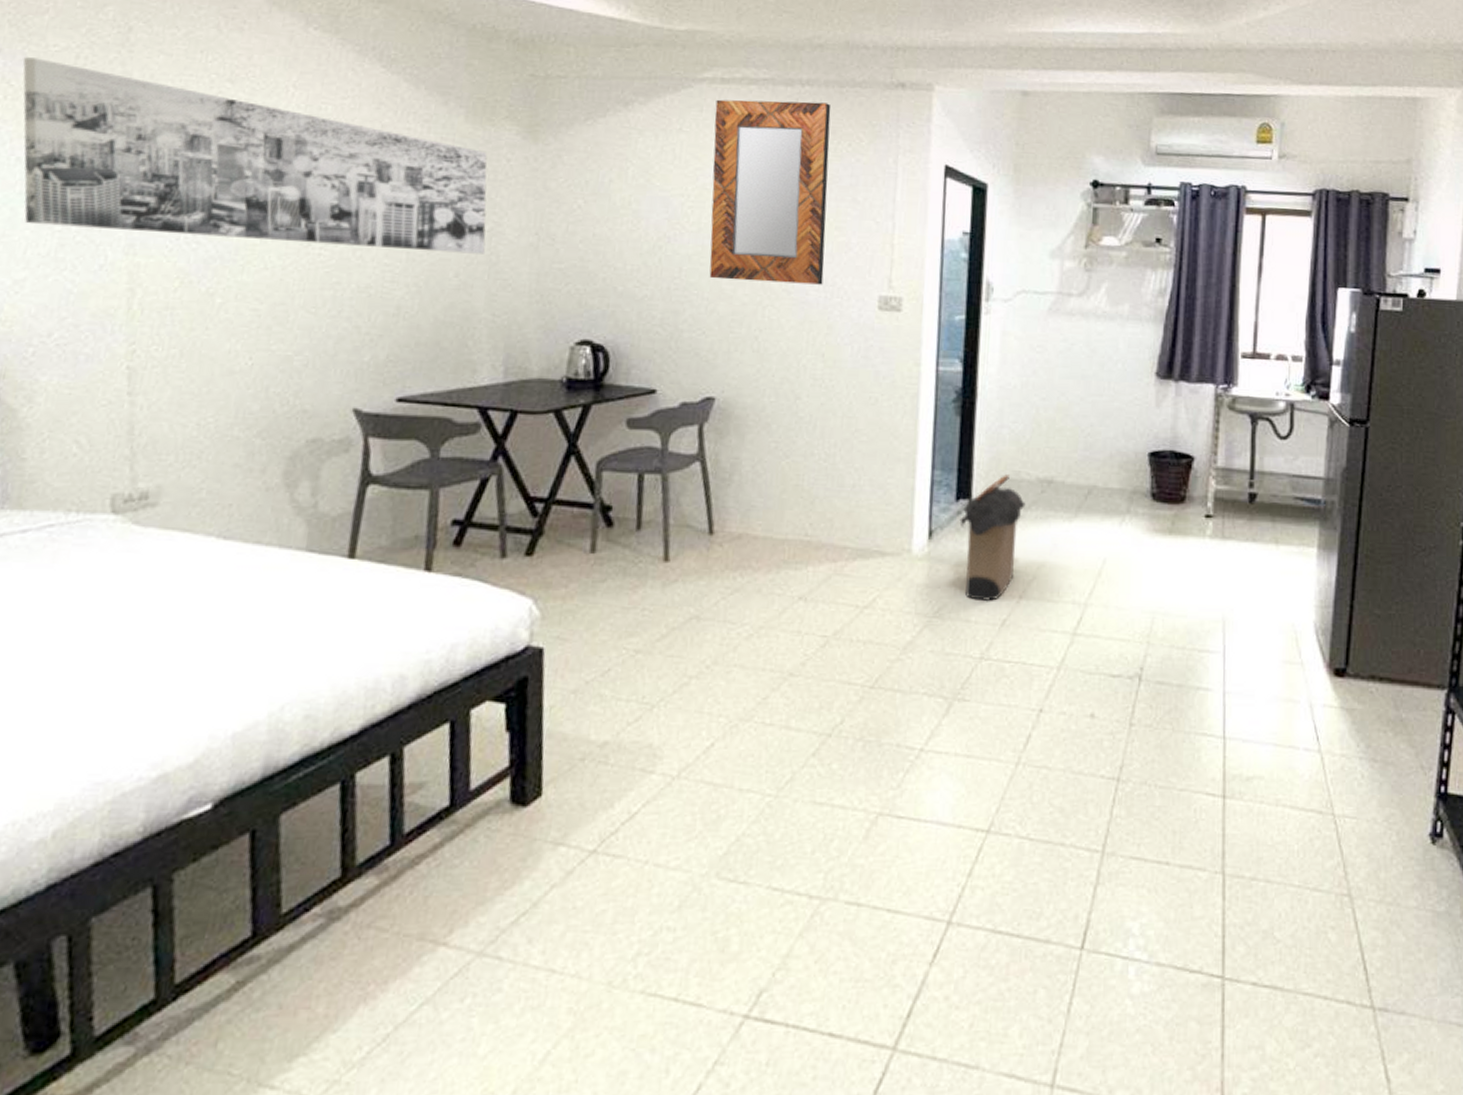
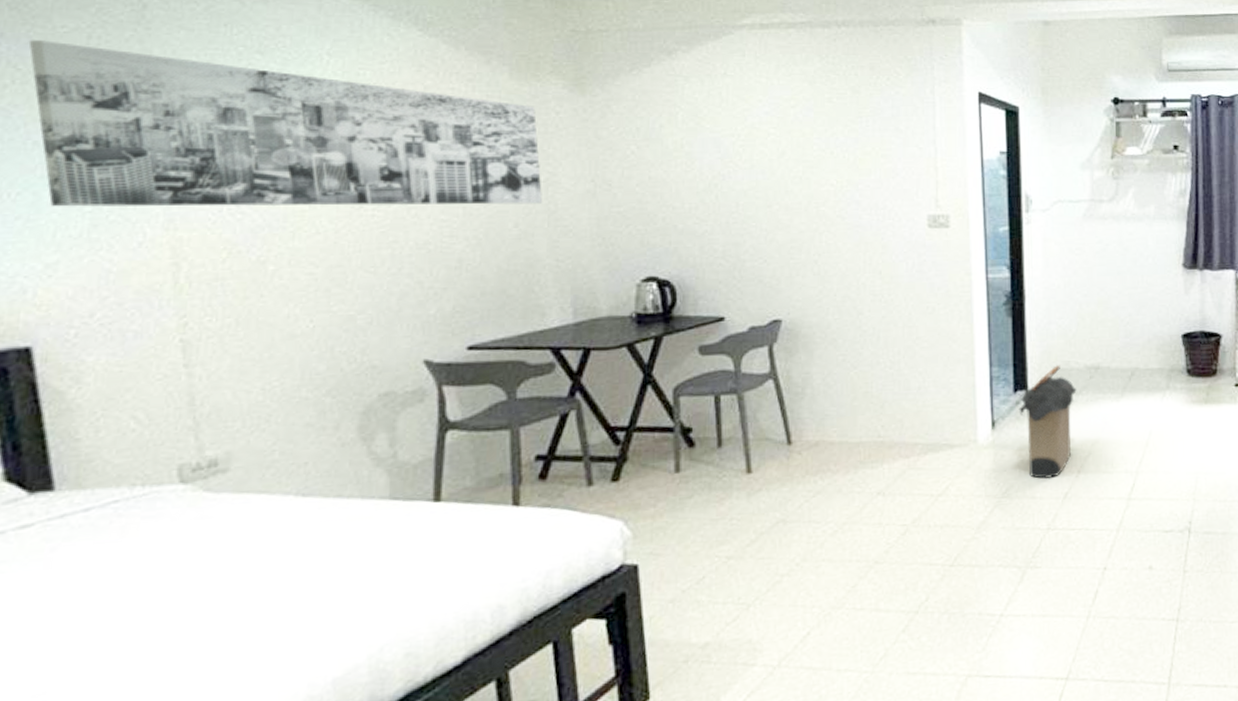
home mirror: present [709,99,831,285] -> none [757,41,874,211]

